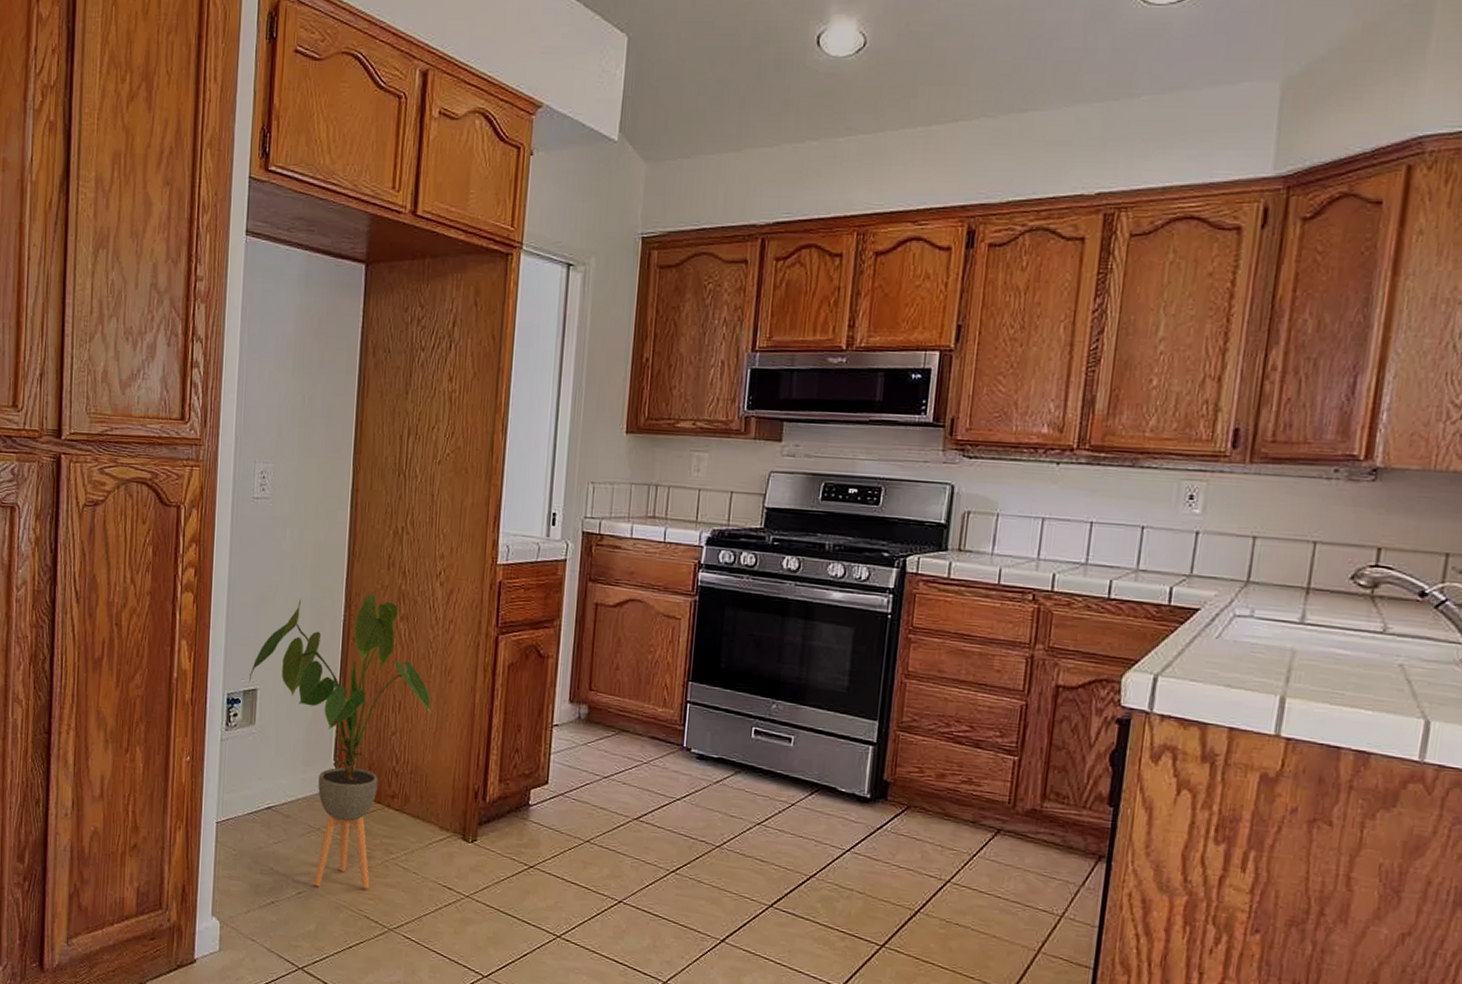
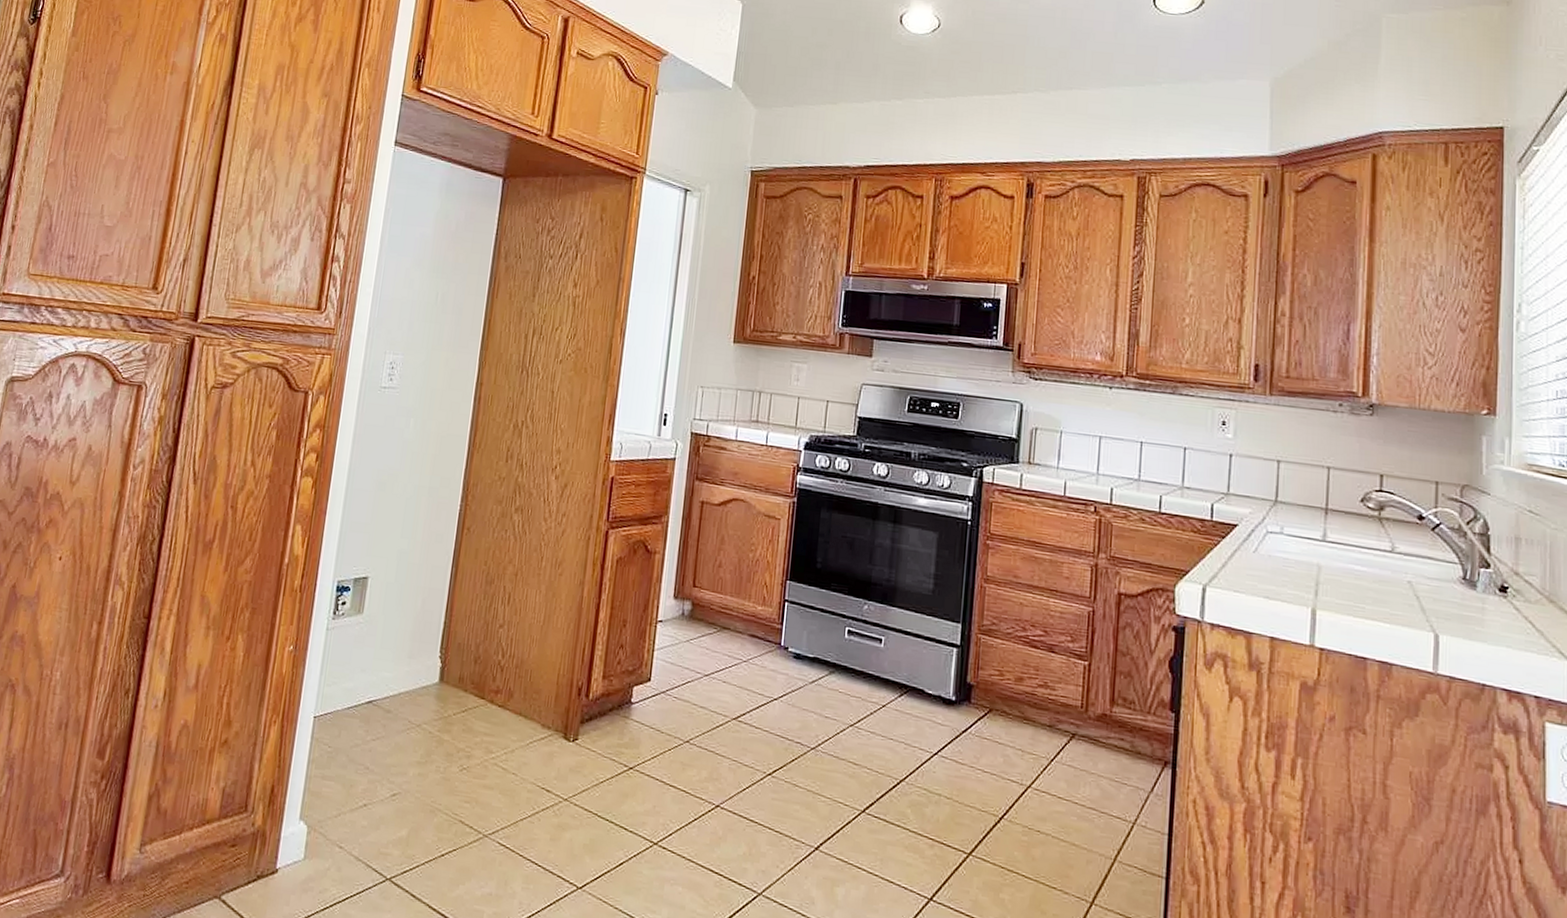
house plant: present [248,594,431,889] -> none [359,485,540,791]

